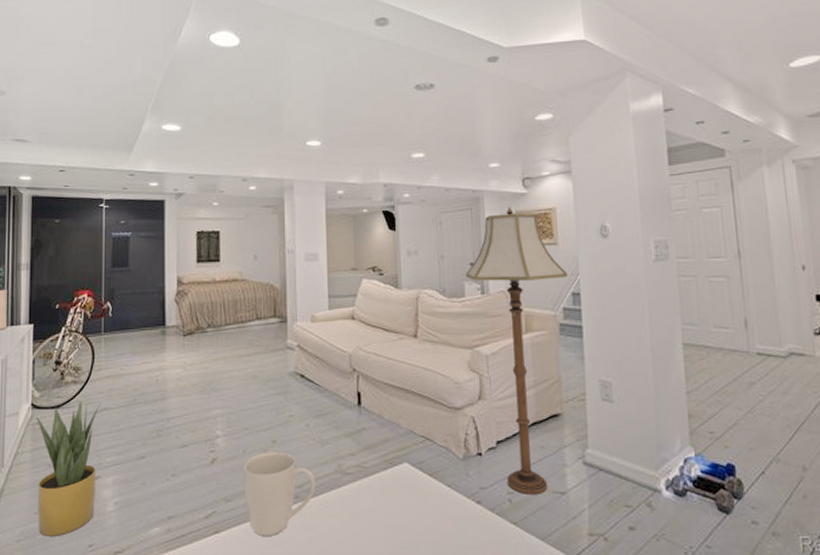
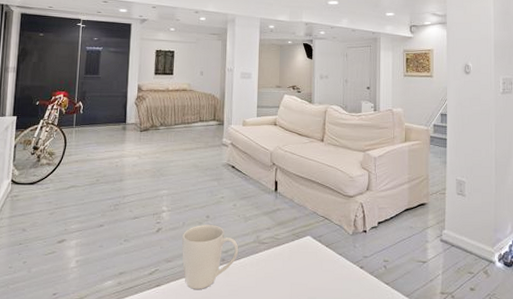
planter: present [36,401,100,536] -> none [12,179,69,286]
floor lamp: present [465,207,568,494] -> none [363,47,439,262]

